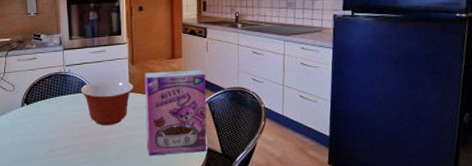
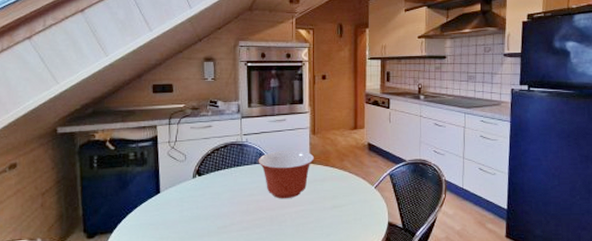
cereal box: present [144,70,207,156] -> none [326,141,388,231]

